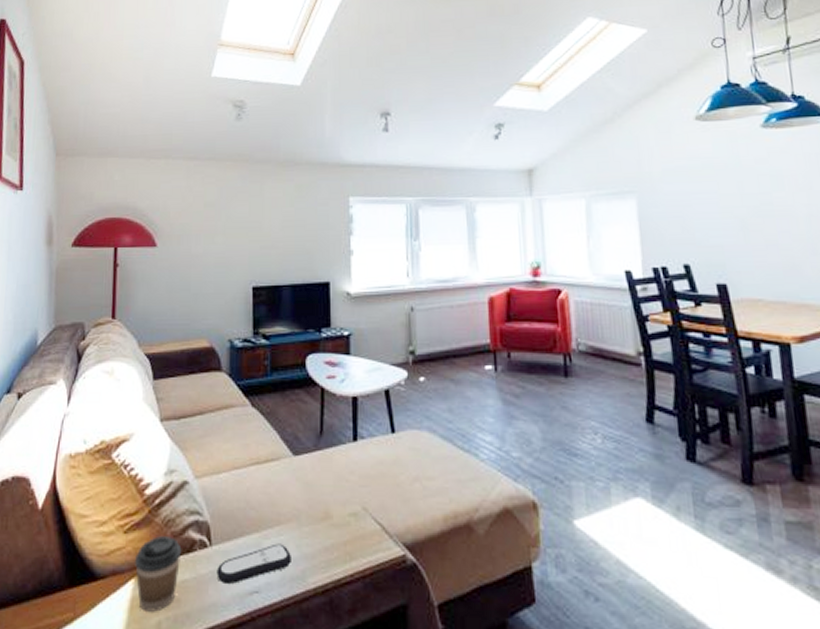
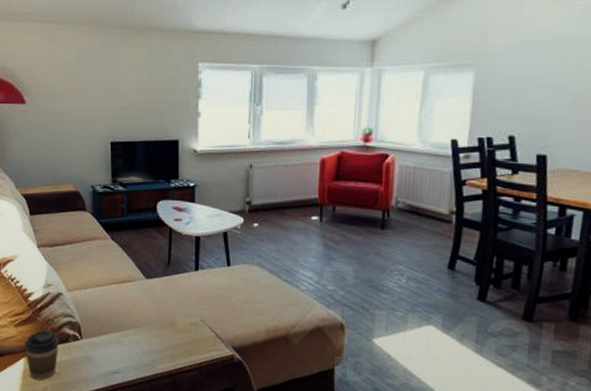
remote control: present [216,543,291,584] -> none [87,340,144,366]

